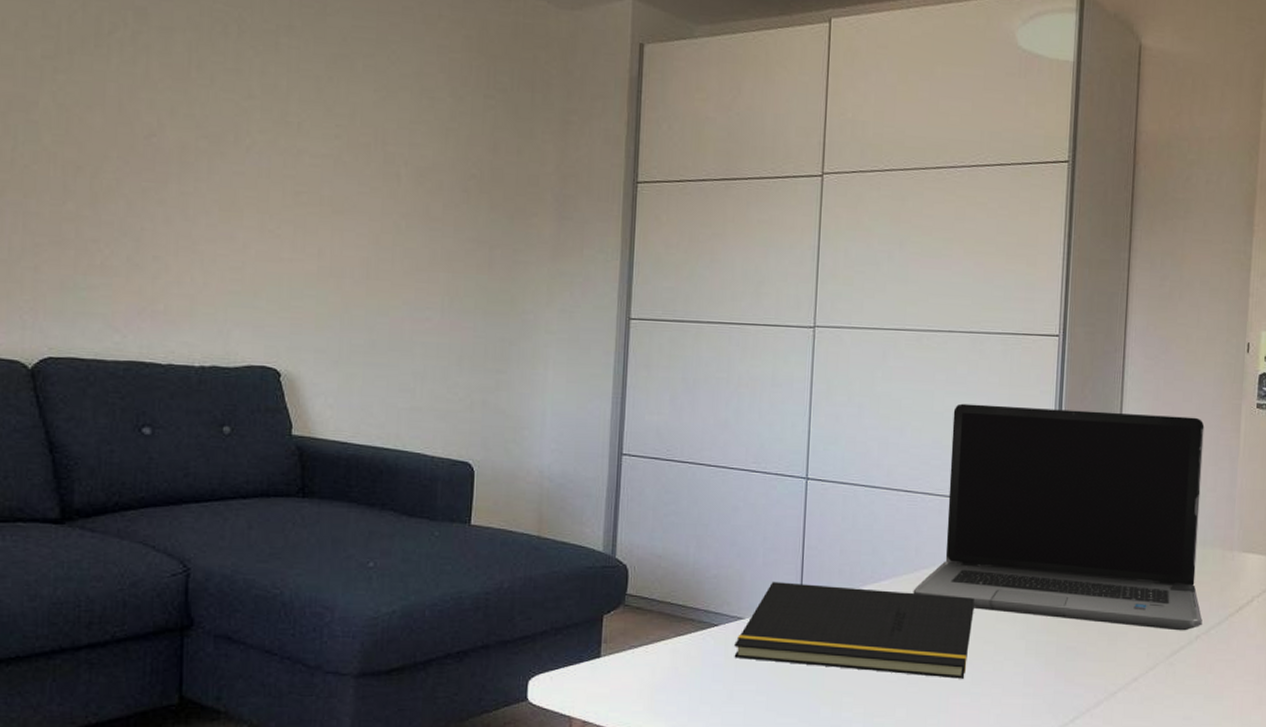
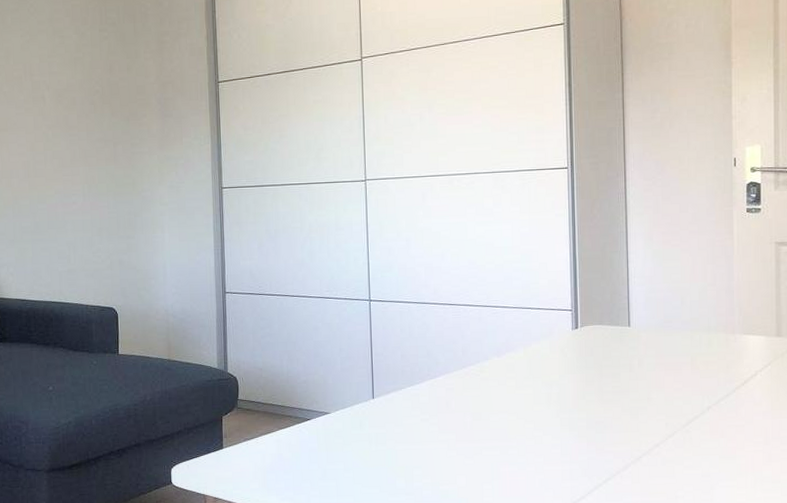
notepad: present [734,582,975,679] -> none [324,383,515,452]
laptop computer: present [913,403,1205,631] -> none [463,225,712,404]

